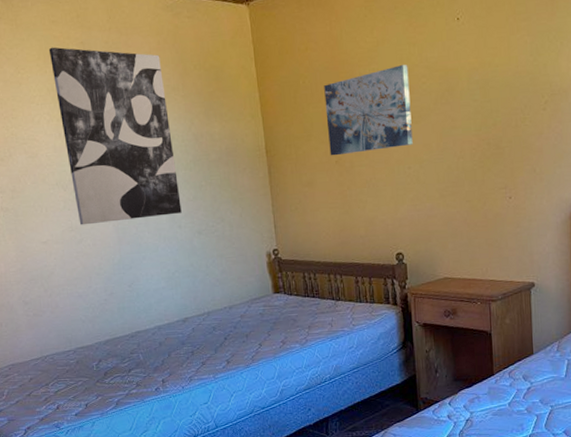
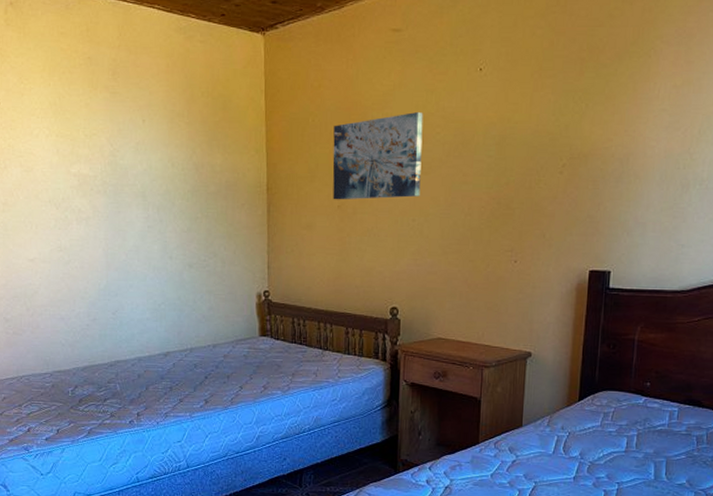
wall art: present [48,47,182,225] -> none [54,59,174,247]

